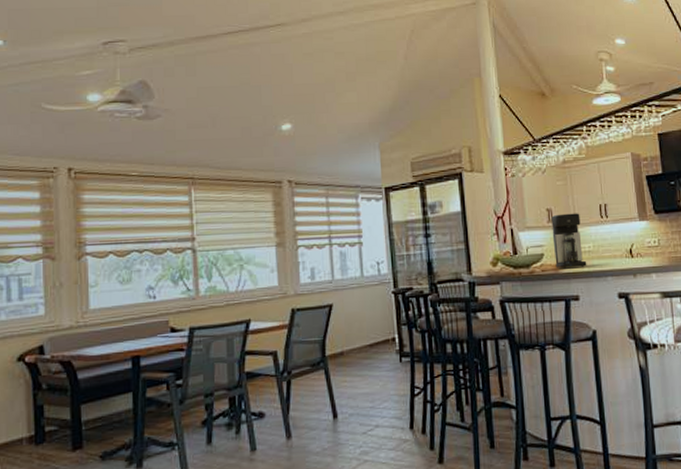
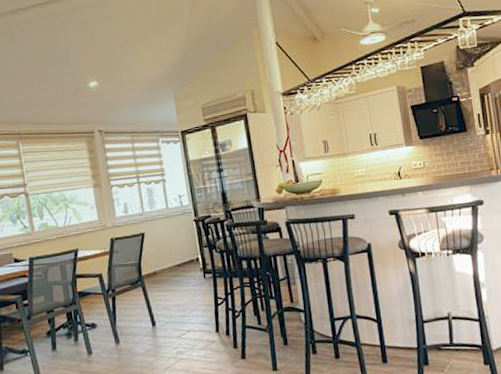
coffee maker: present [551,213,587,269] -> none [327,143,361,193]

